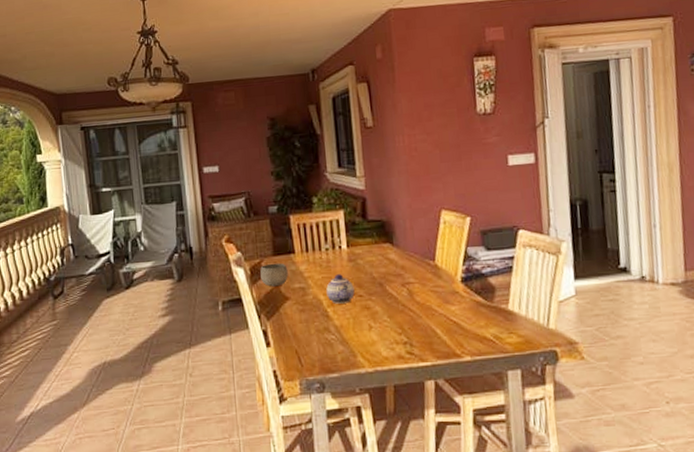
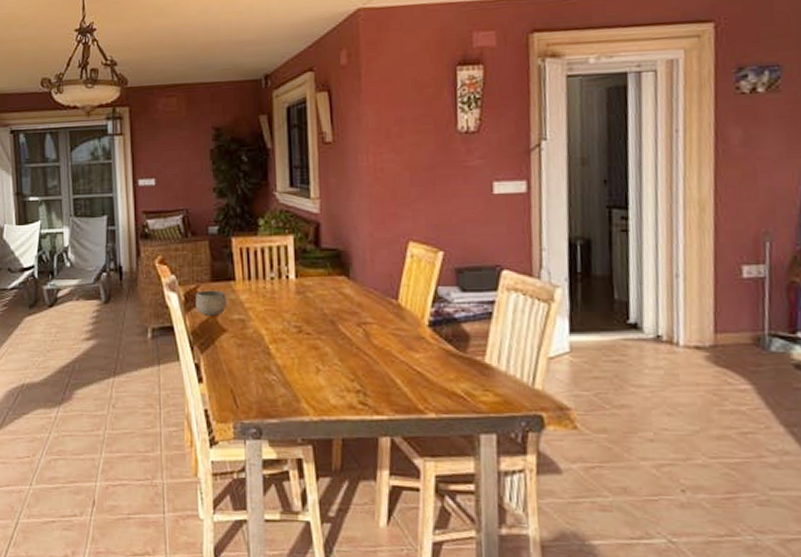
teapot: present [326,274,355,304] -> none [269,307,302,341]

